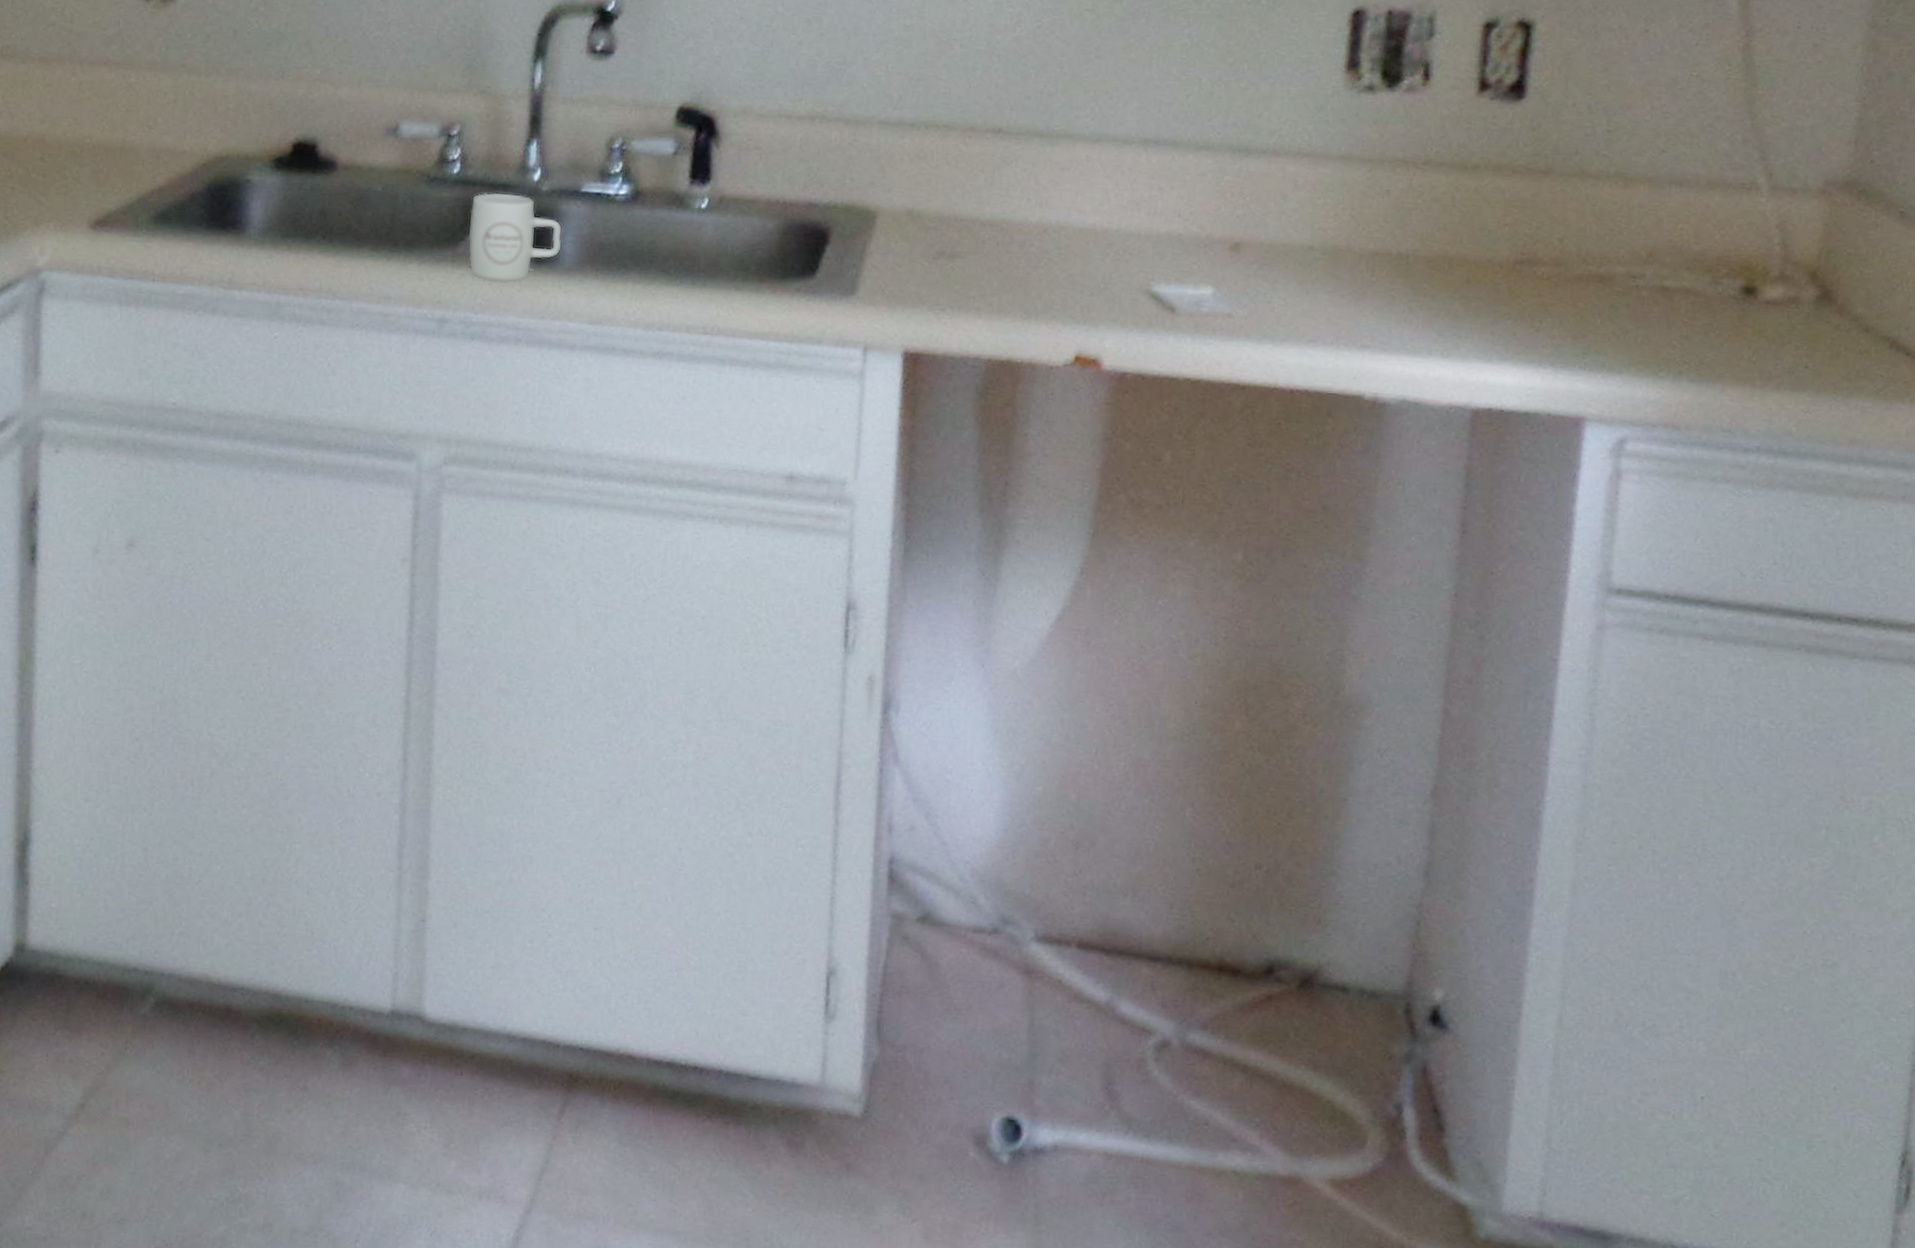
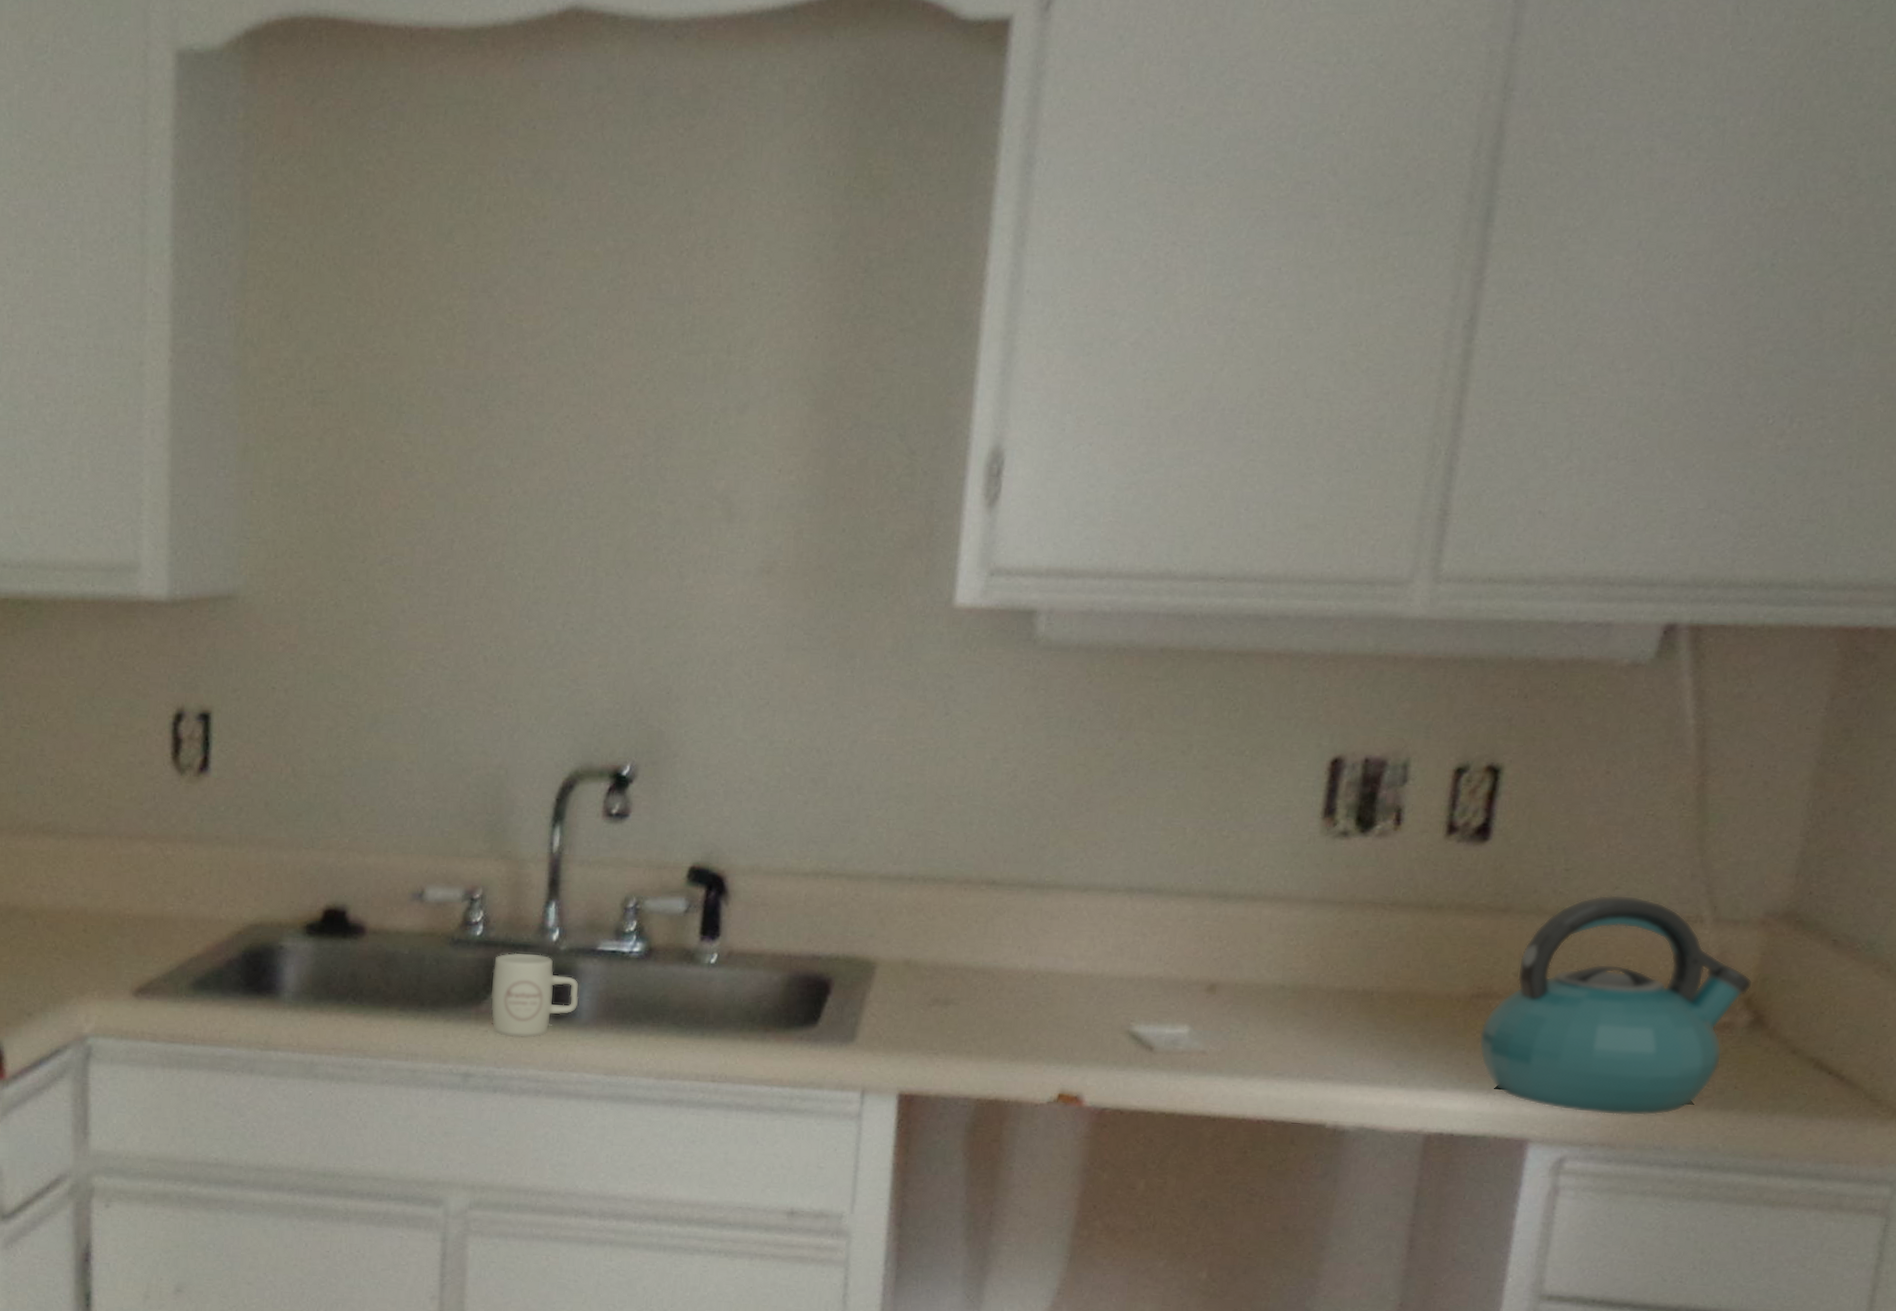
kettle: none [1525,158,1817,396] -> present [1478,894,1753,1116]

